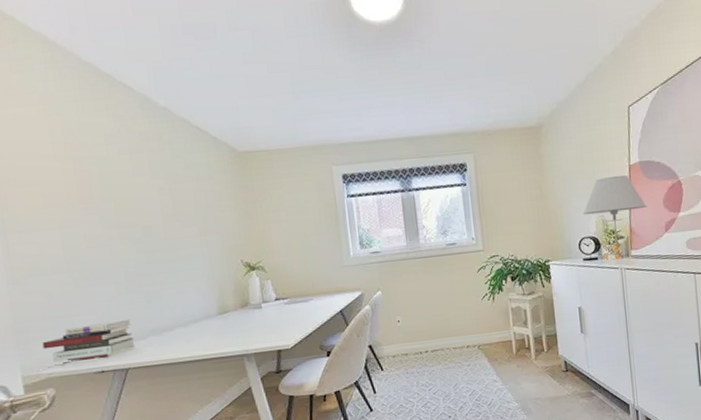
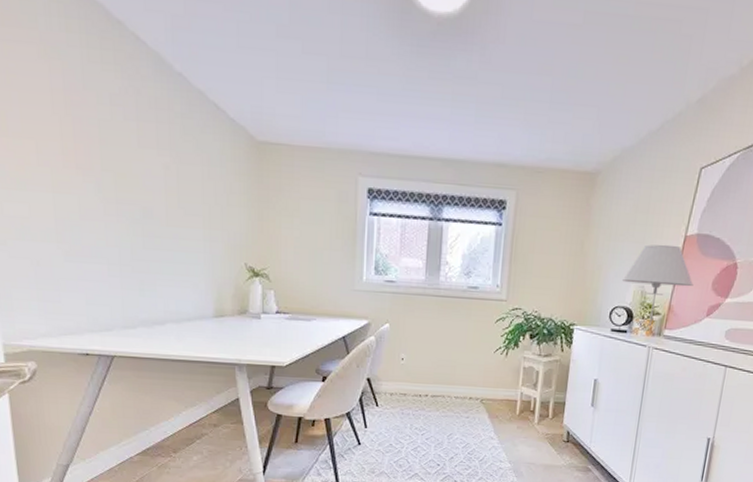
books: present [42,319,136,362] -> none [26,301,123,340]

